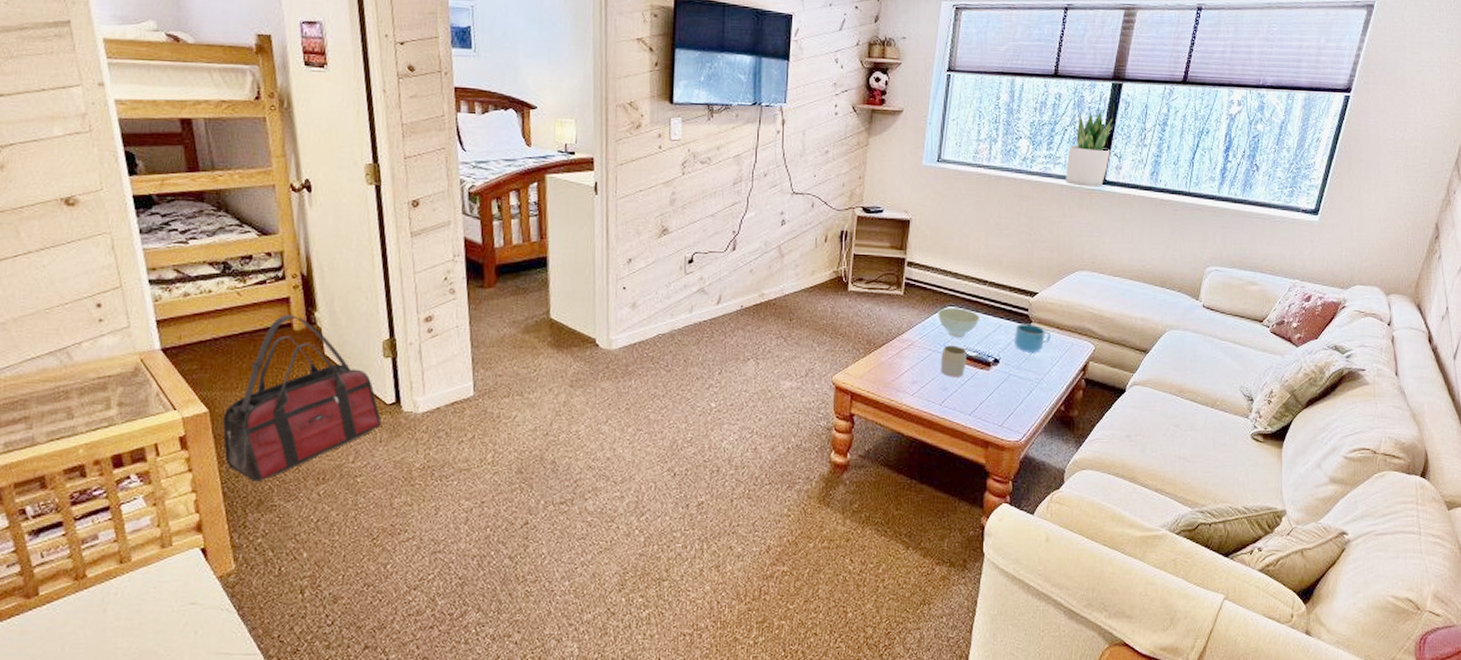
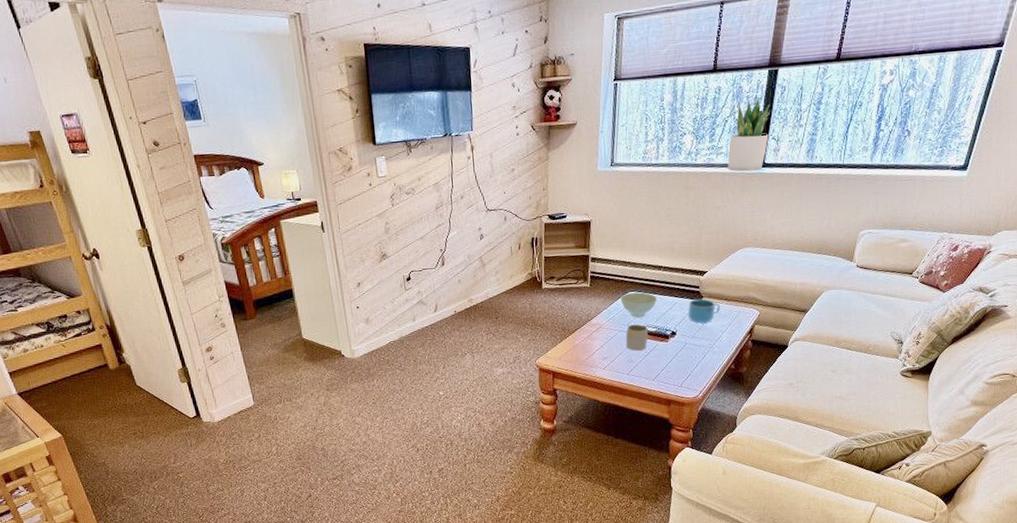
duffel bag: present [222,314,381,483] -> none [73,357,189,484]

